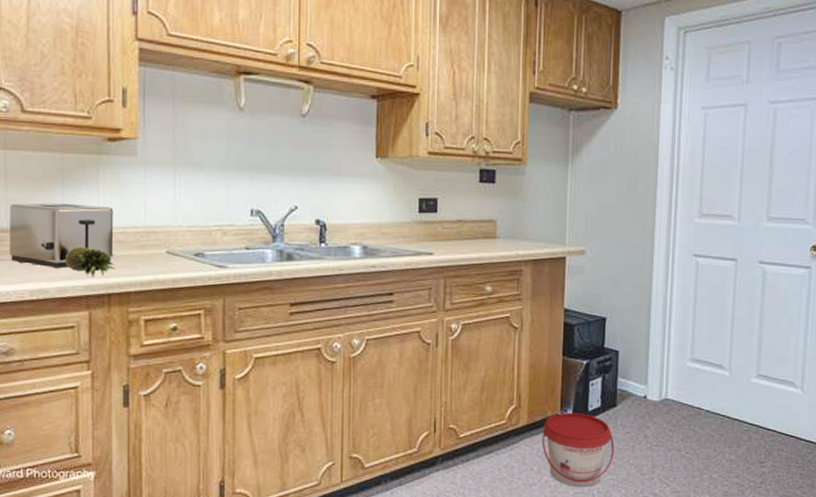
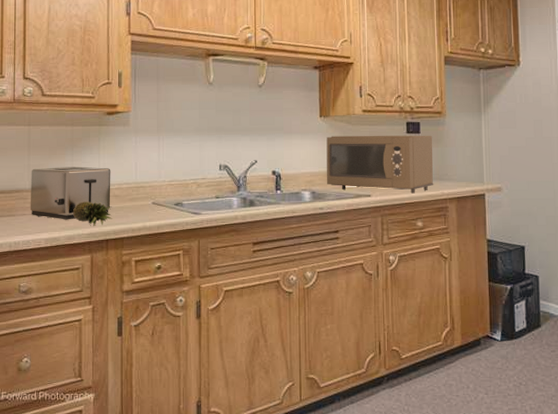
microwave: none [381,181,510,254] -> present [326,135,434,194]
bucket: present [542,412,615,486] -> none [475,333,543,403]

